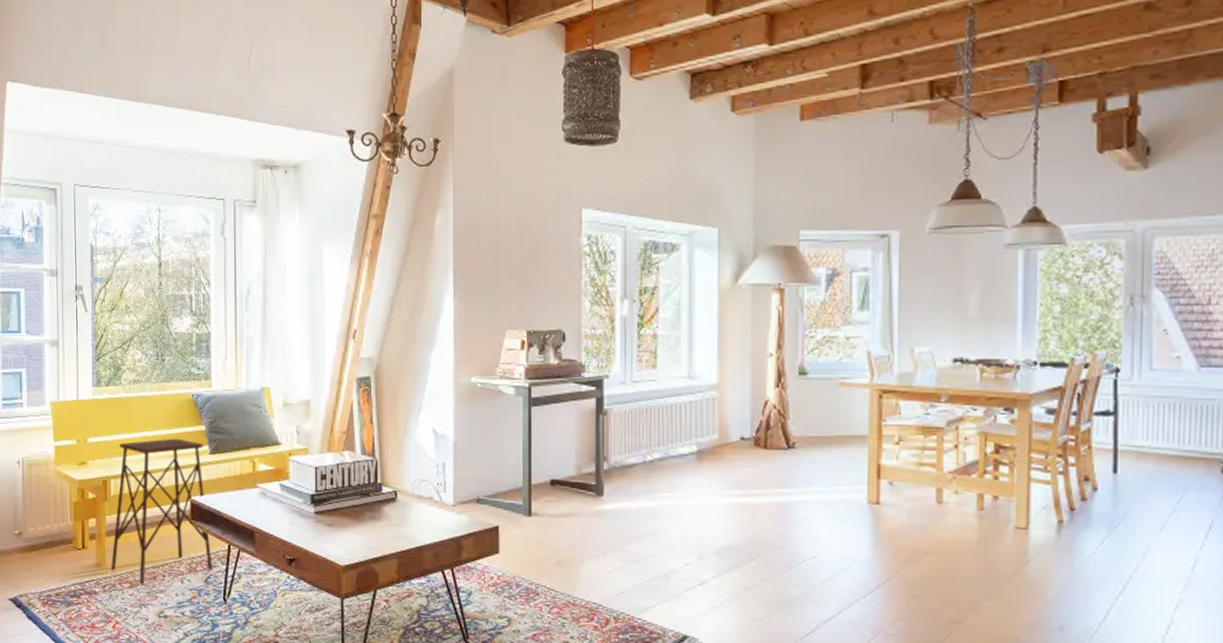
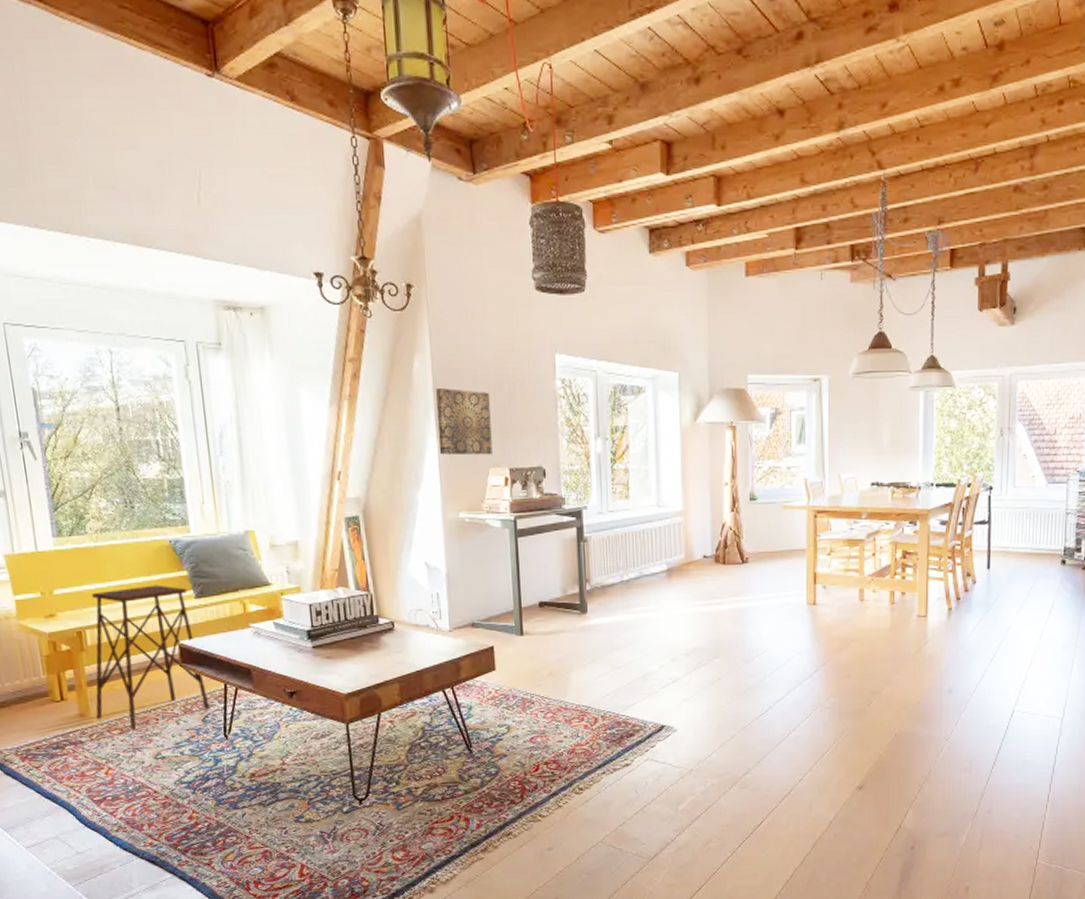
wall art: none [455,245,510,316] -> present [435,388,493,455]

